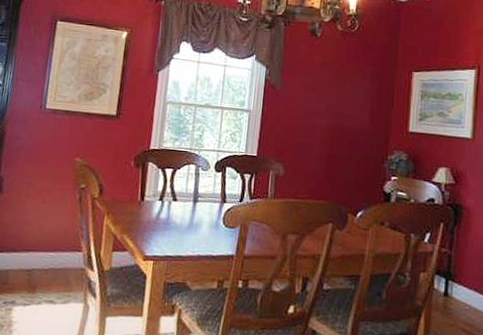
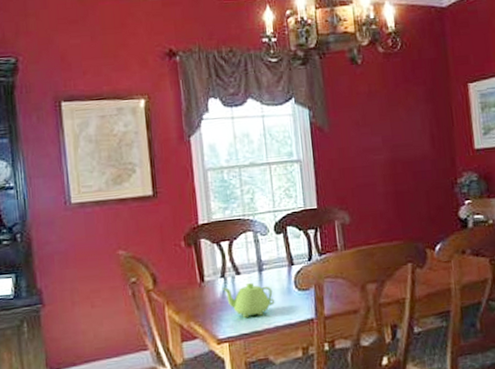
teapot: none [158,210,203,243] -> present [222,282,275,318]

